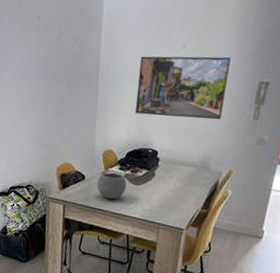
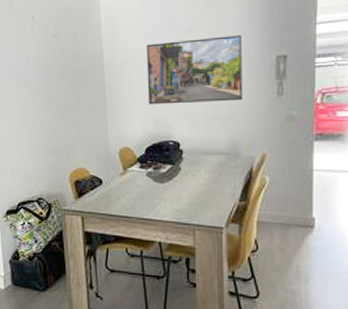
bowl: present [97,172,127,200] -> none [117,172,150,203]

